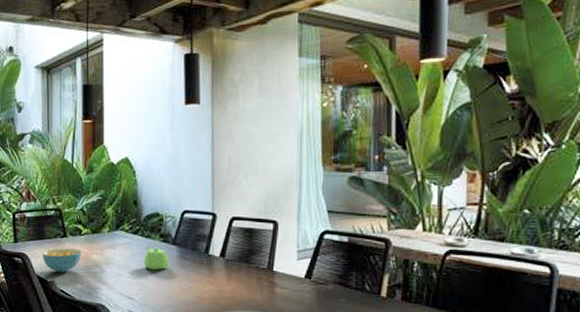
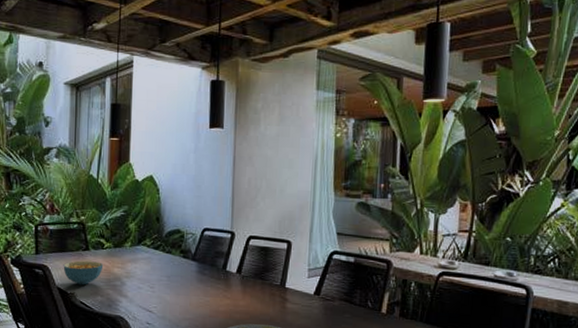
teapot: present [144,246,169,271] -> none [164,261,188,285]

